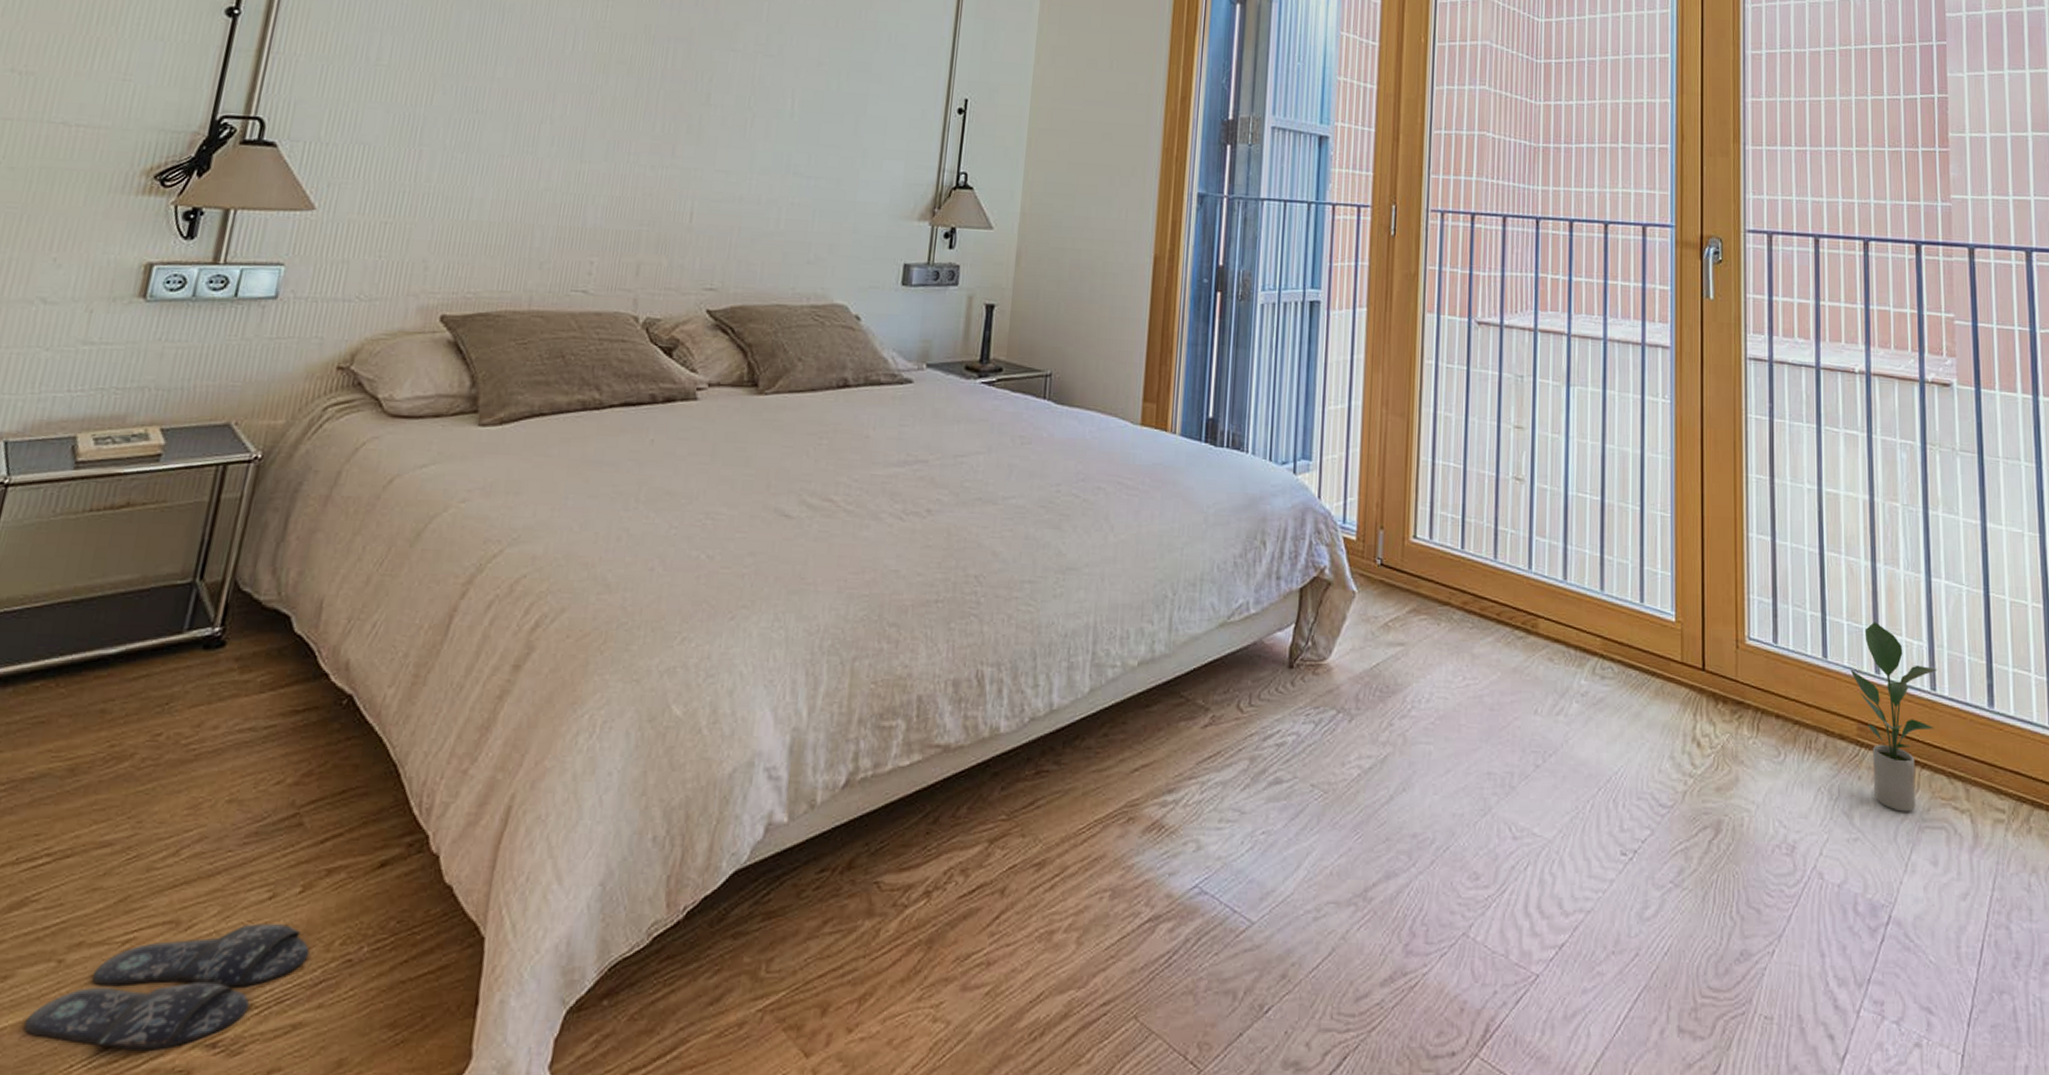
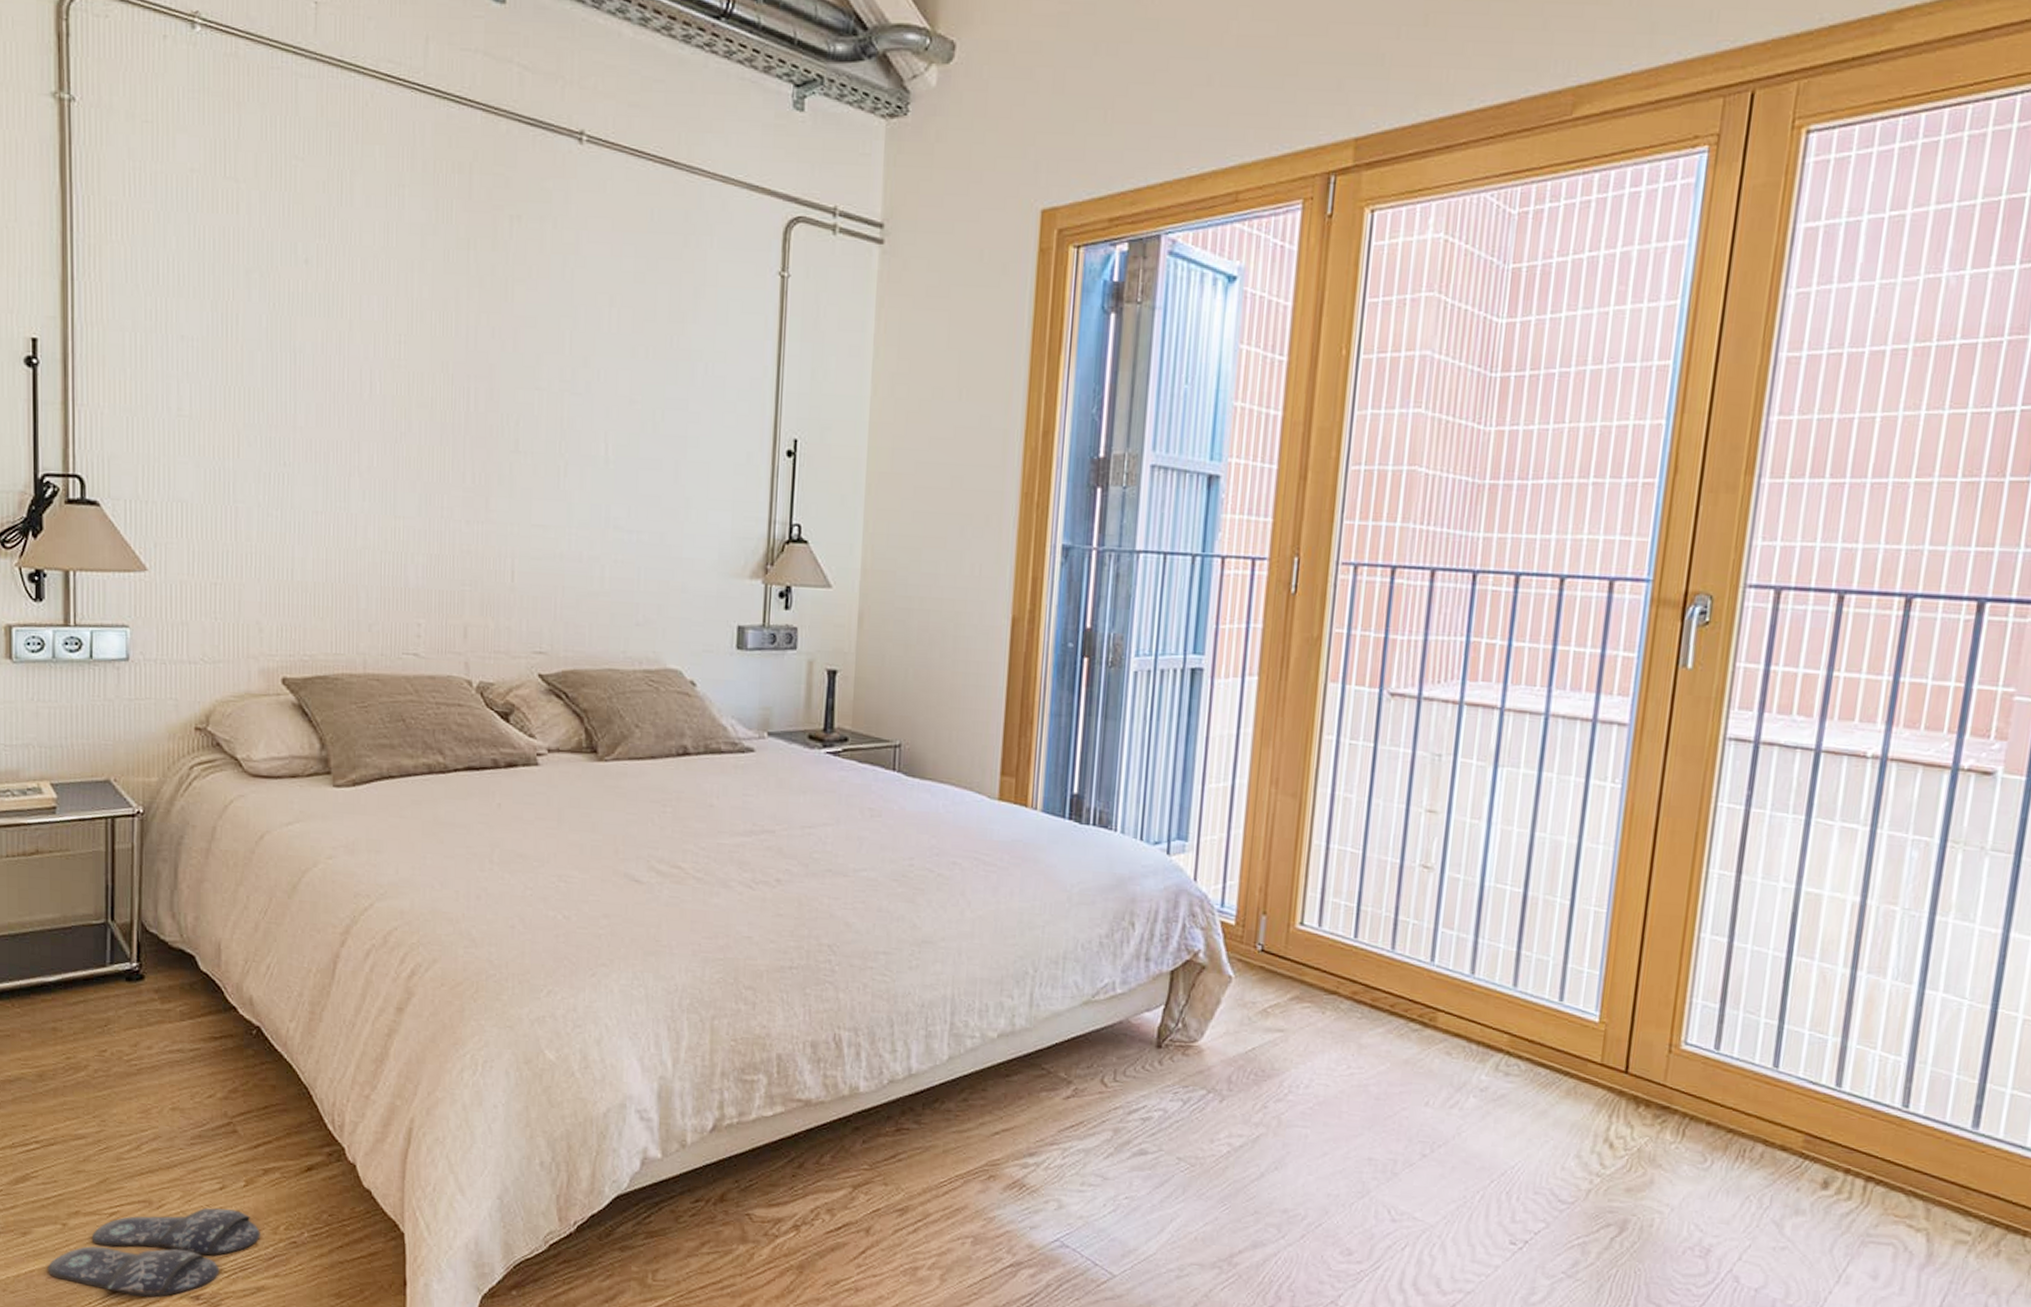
potted plant: present [1850,622,1938,812] -> none [1805,1033,1915,1226]

